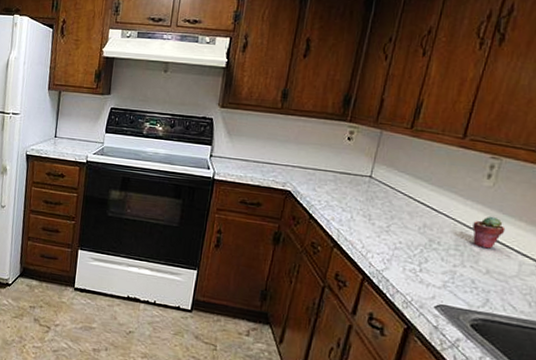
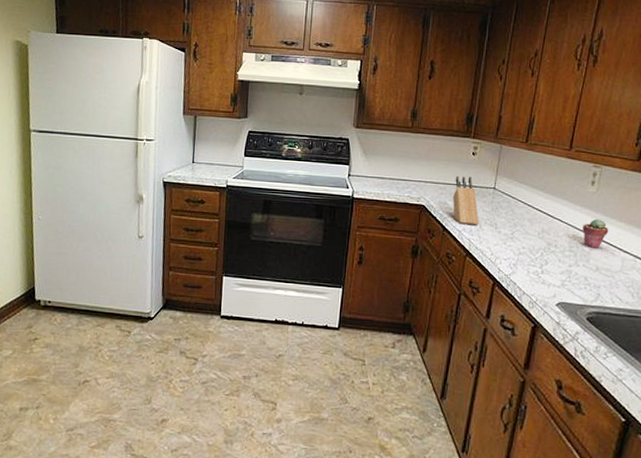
knife block: none [322,161,351,216] -> present [453,176,479,226]

